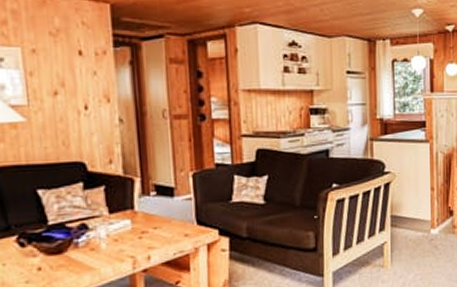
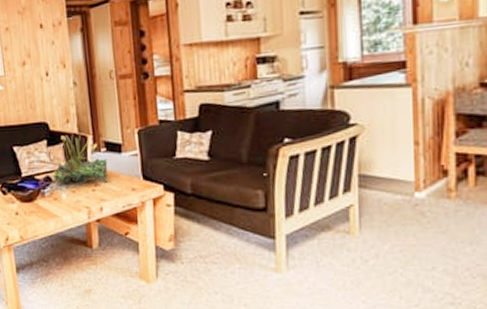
plant: none [89,174,158,232] -> present [52,132,108,184]

